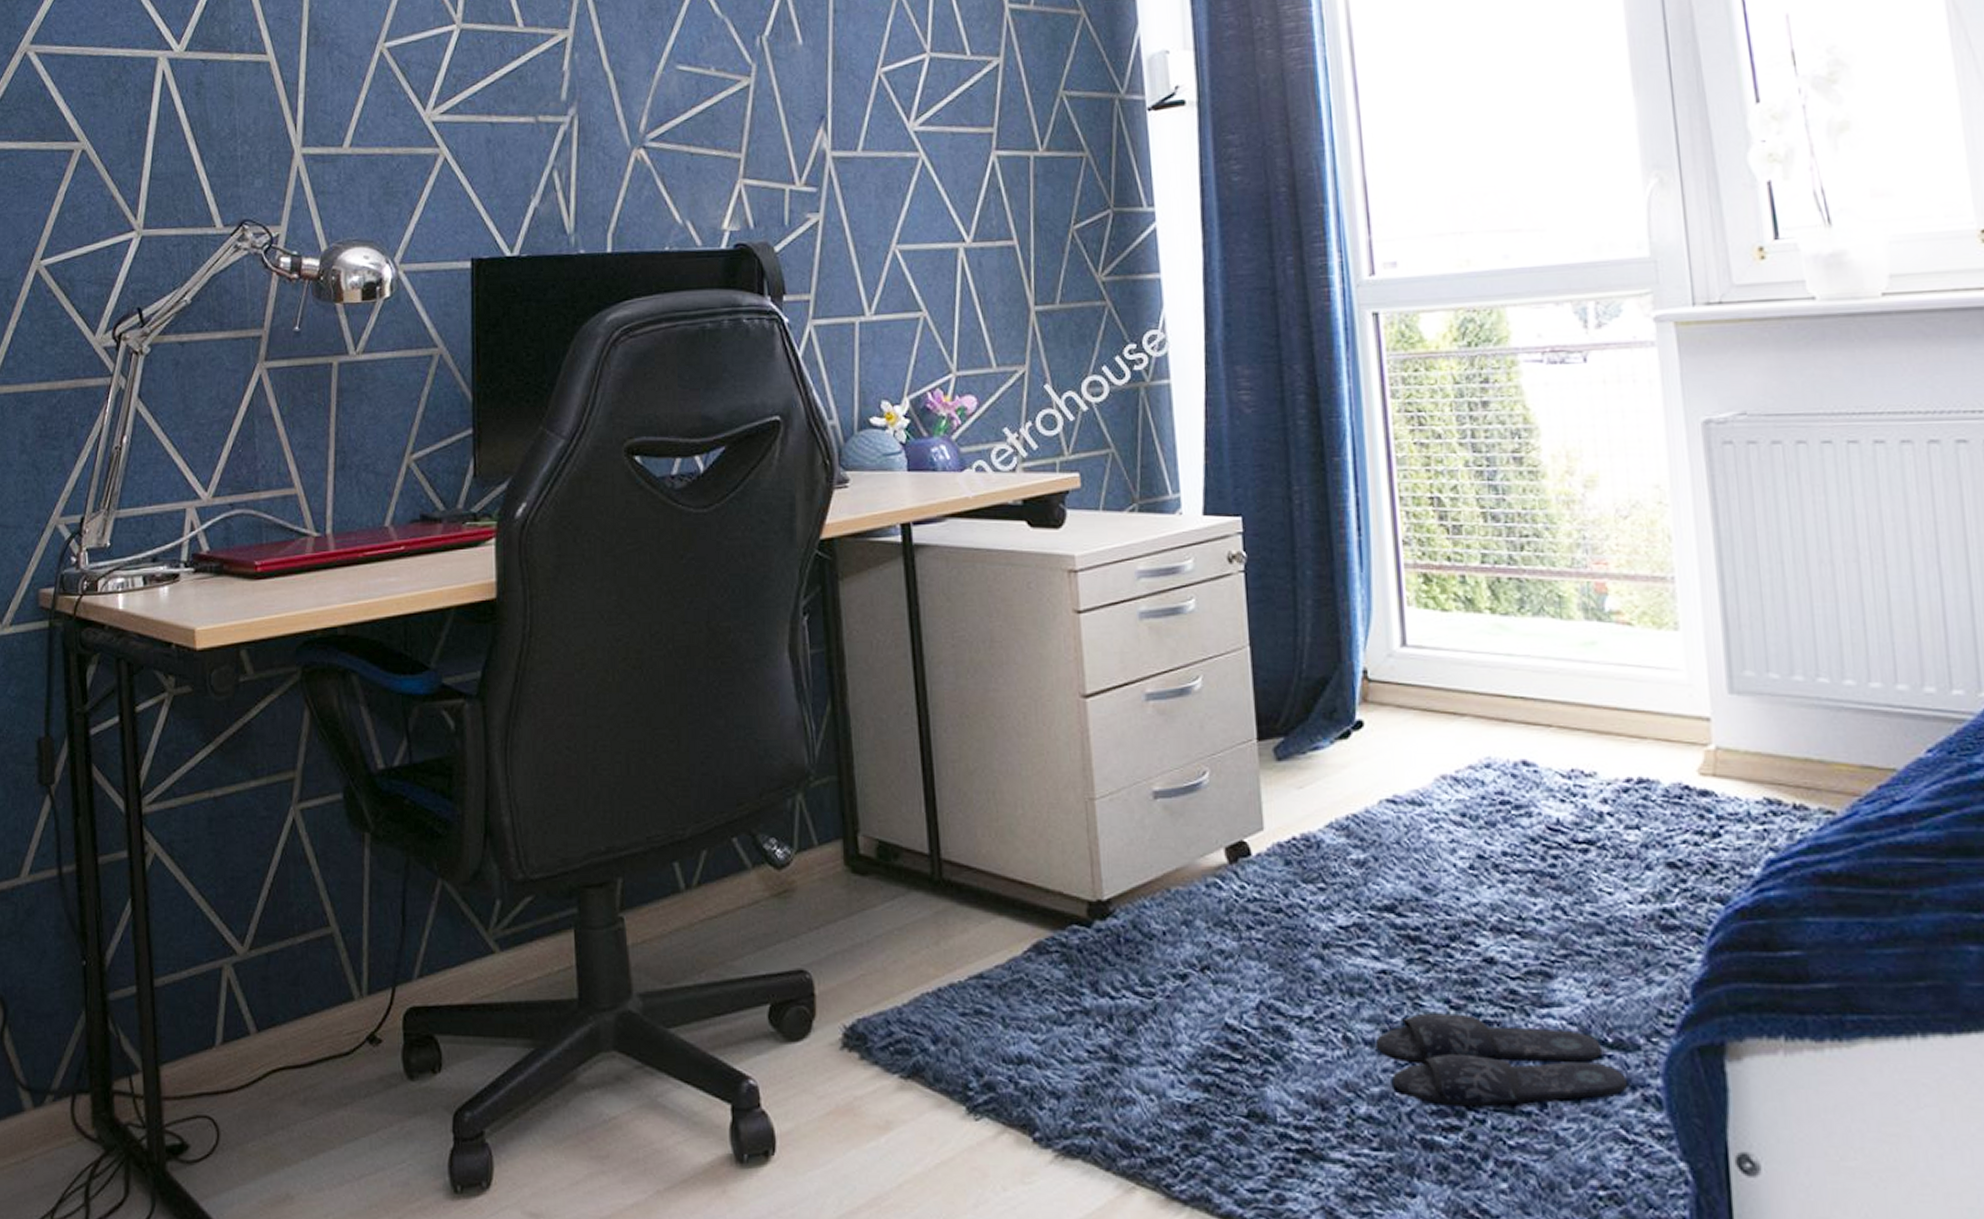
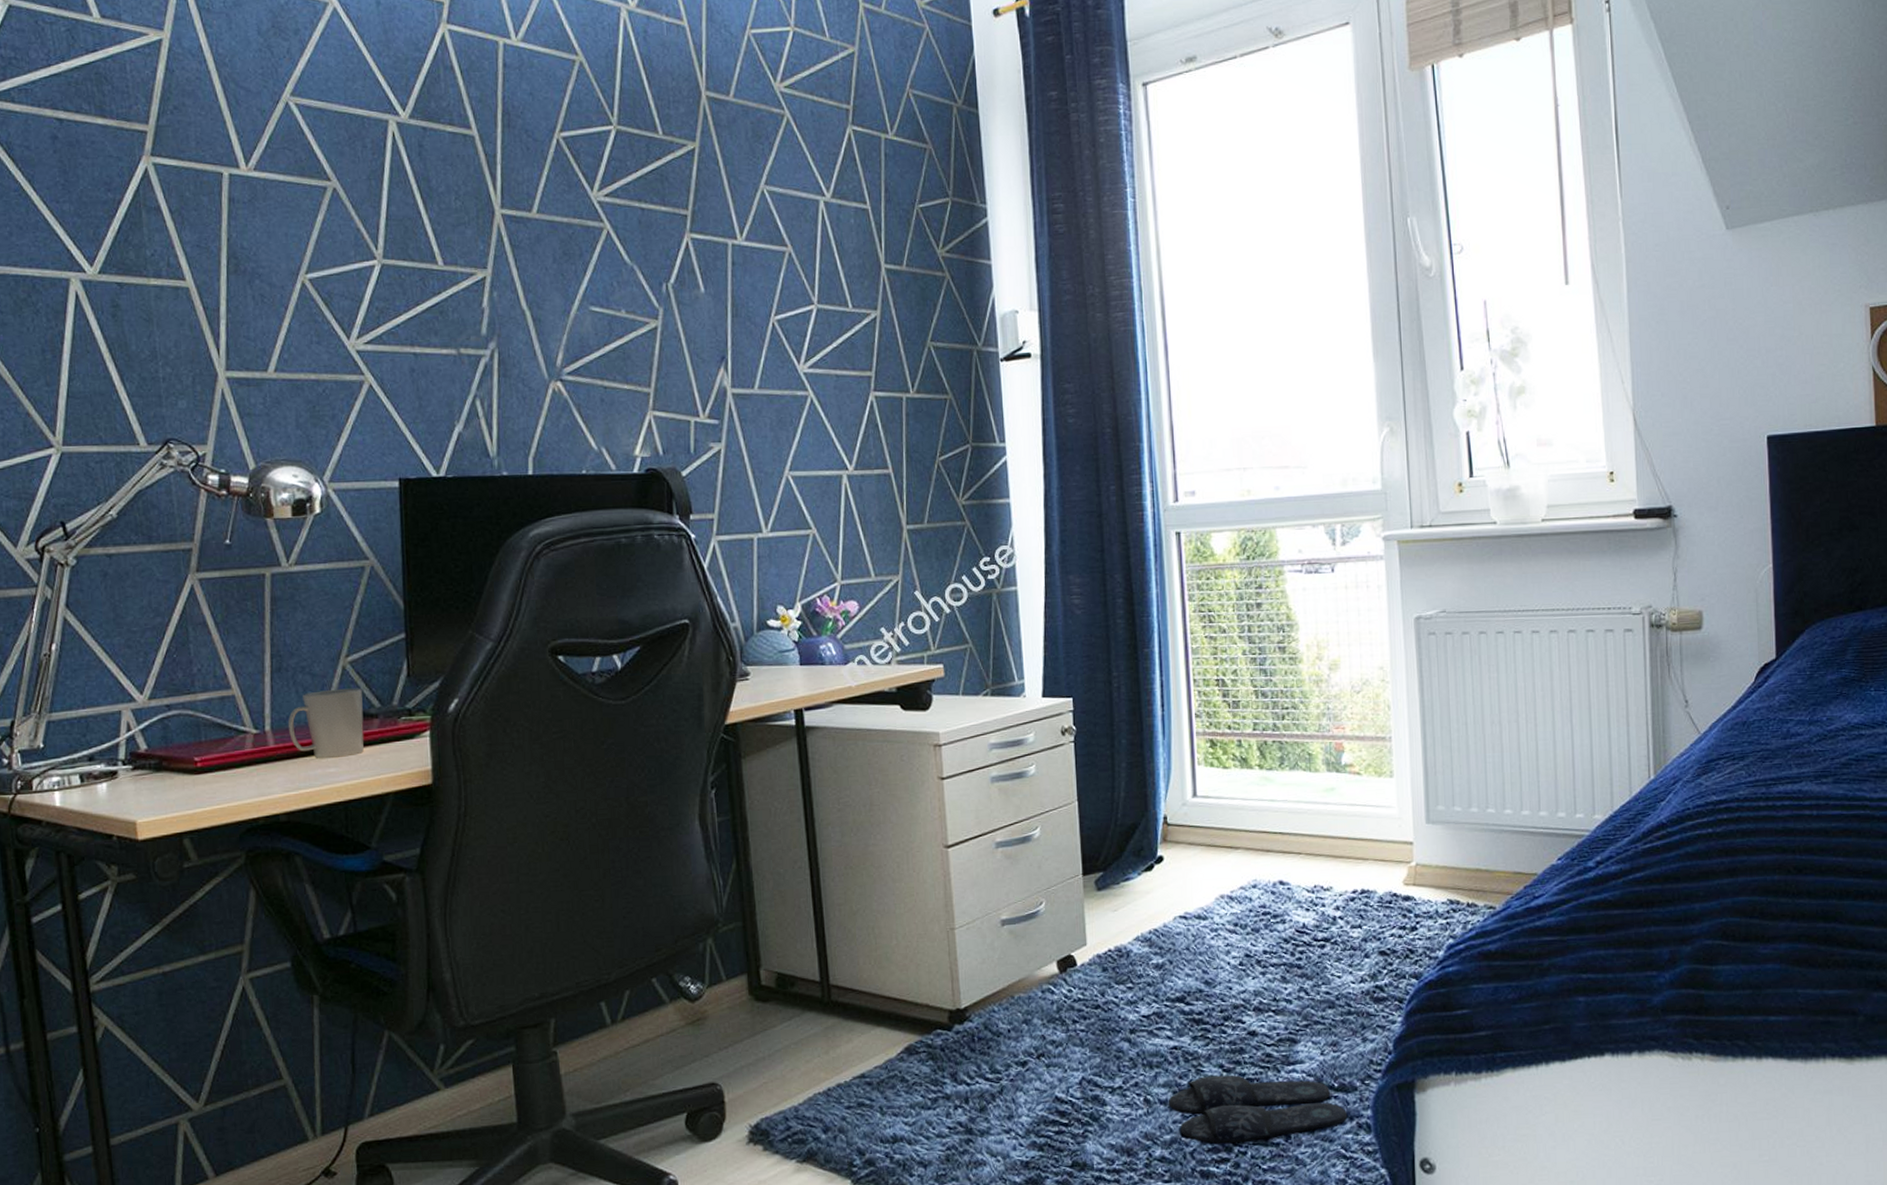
mug: none [349,488,427,567] -> present [287,688,365,759]

